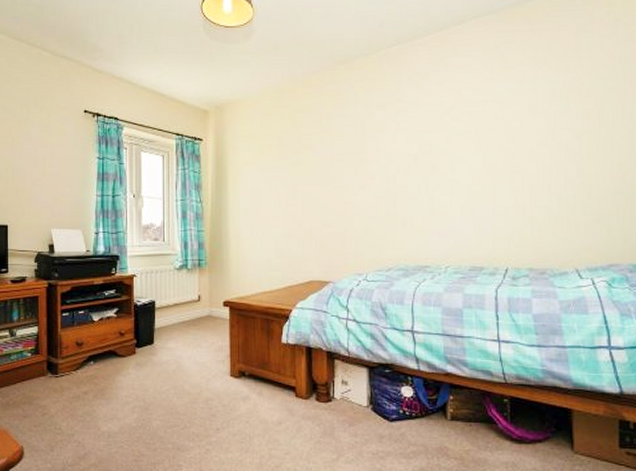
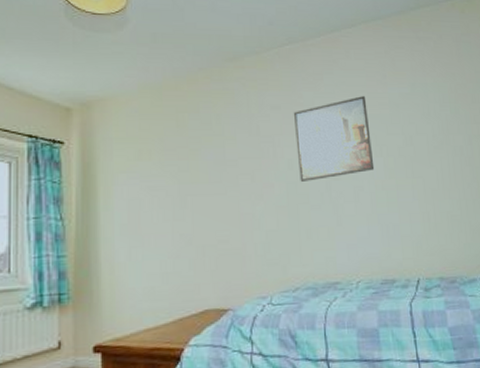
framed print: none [397,93,473,175] -> present [293,96,375,182]

